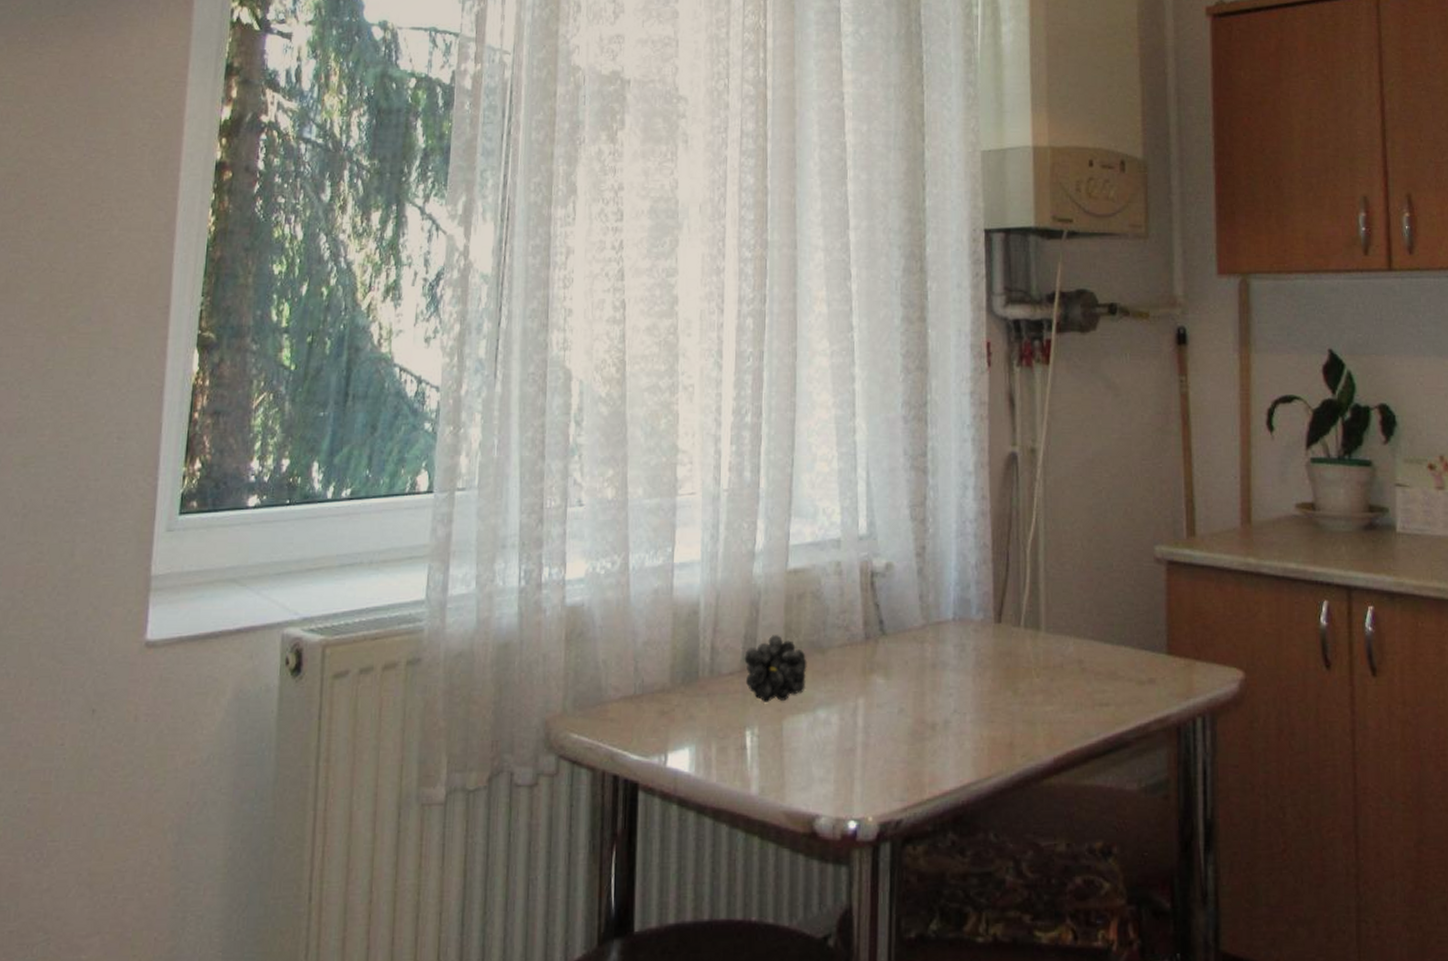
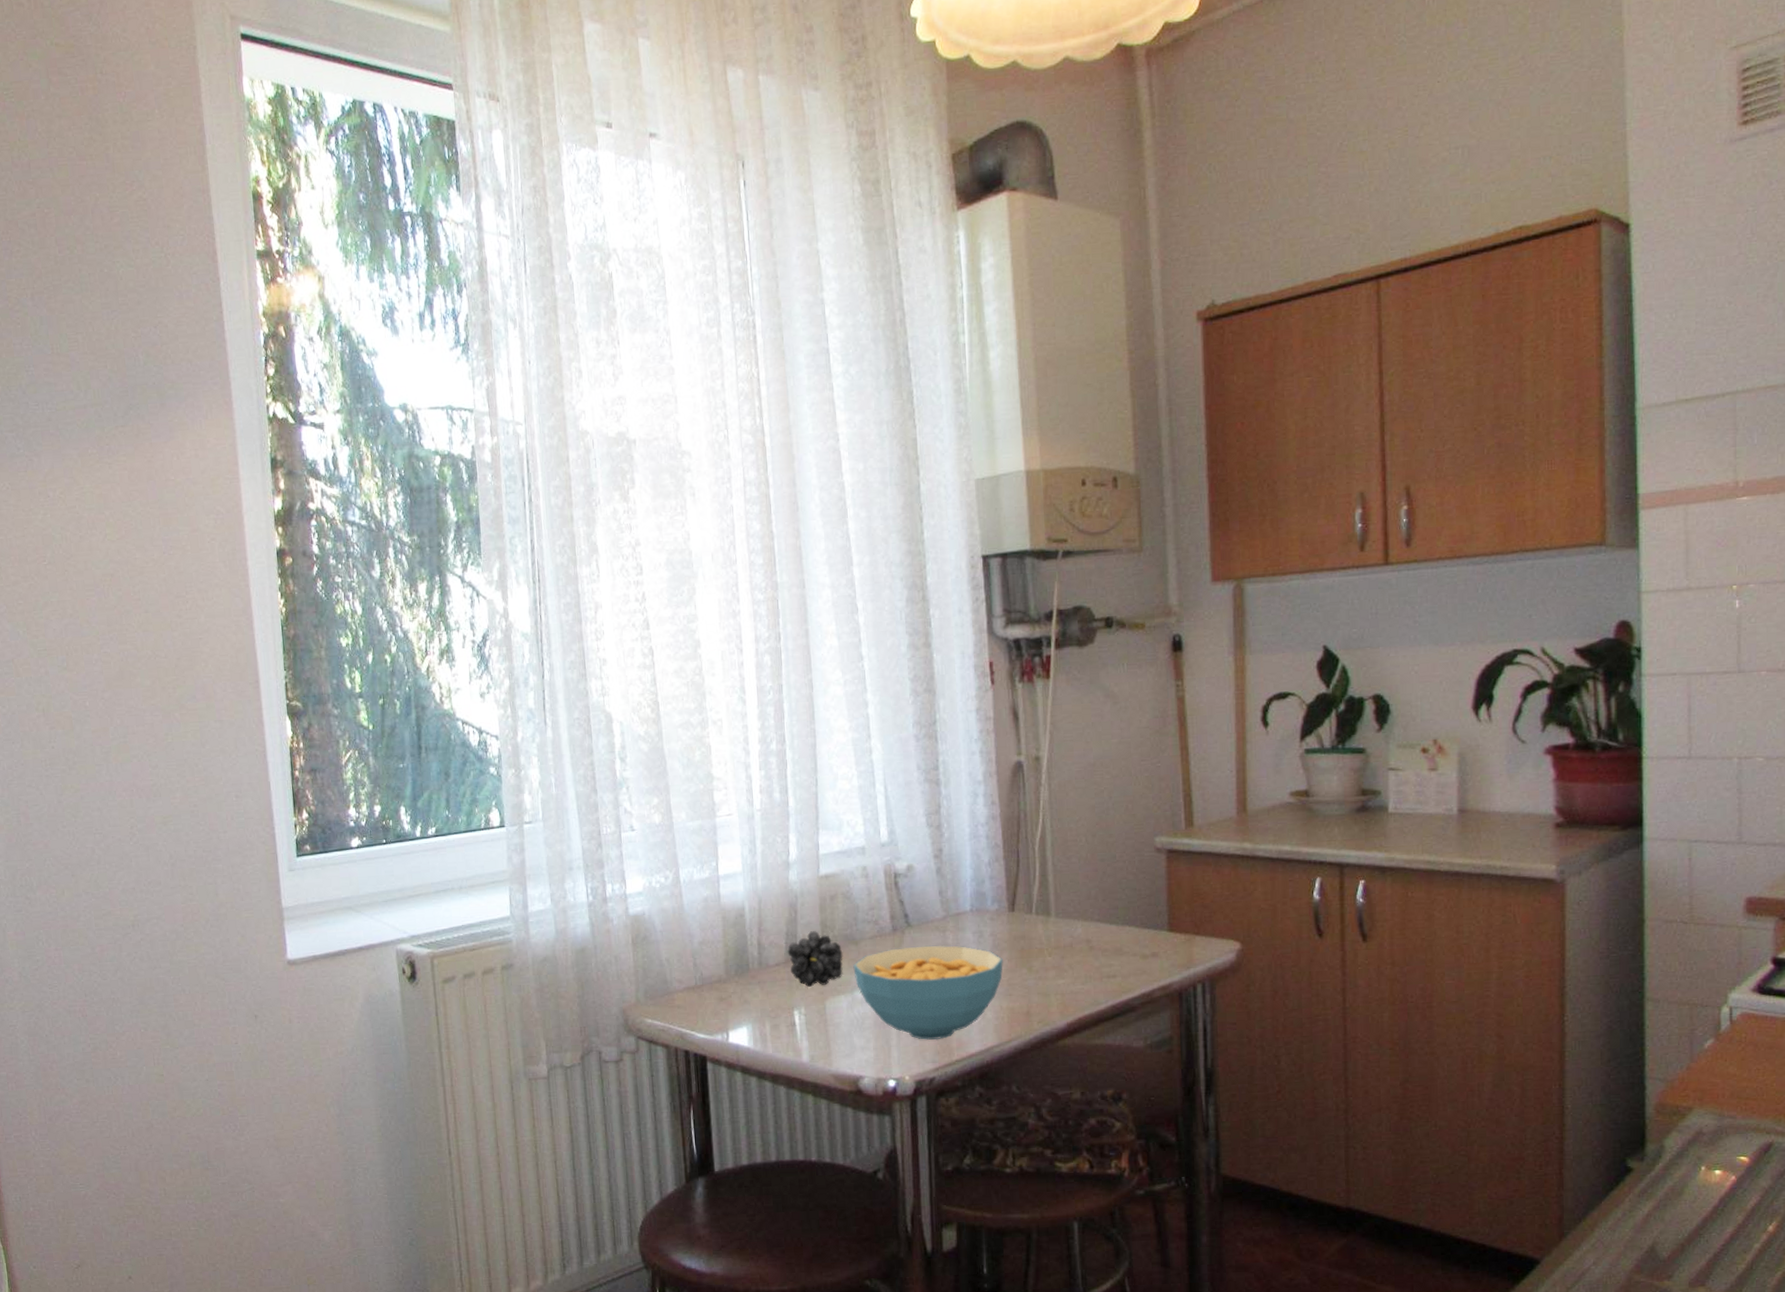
cereal bowl: none [817,658,986,774] -> present [853,945,1003,1040]

